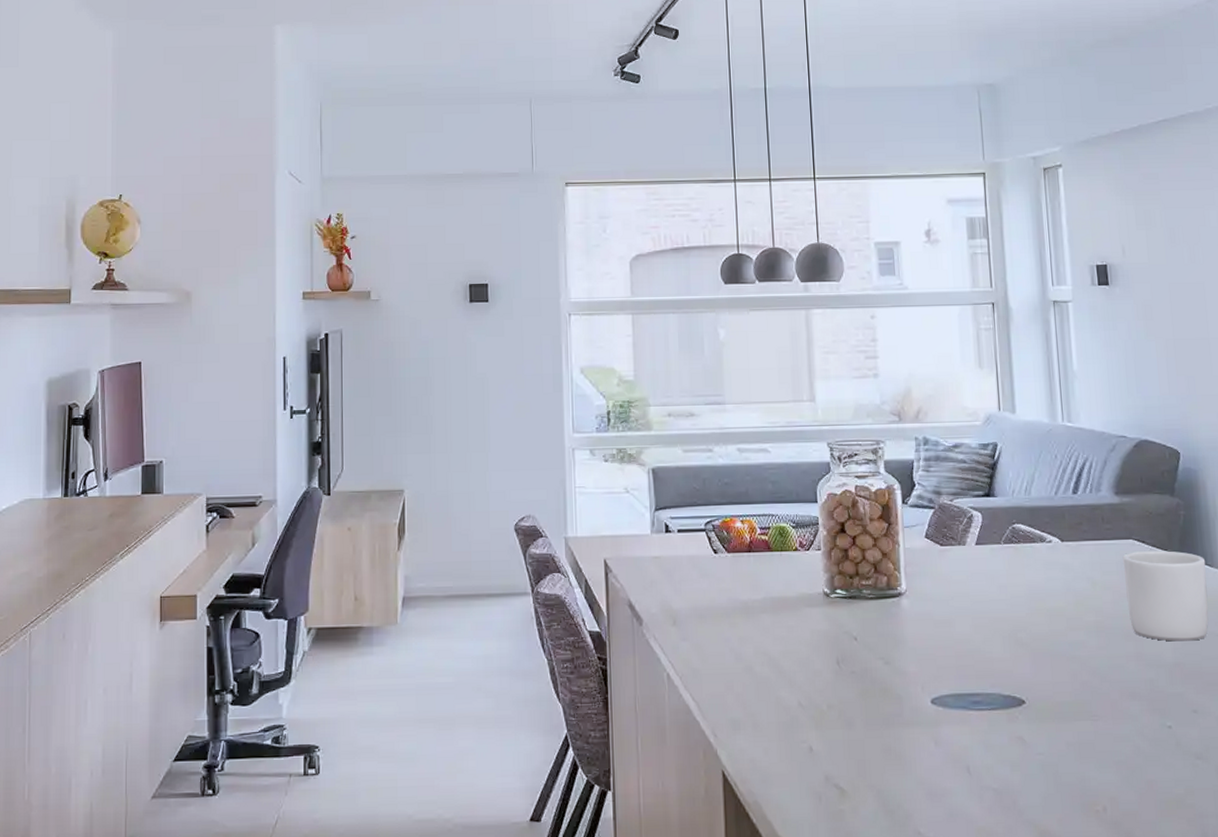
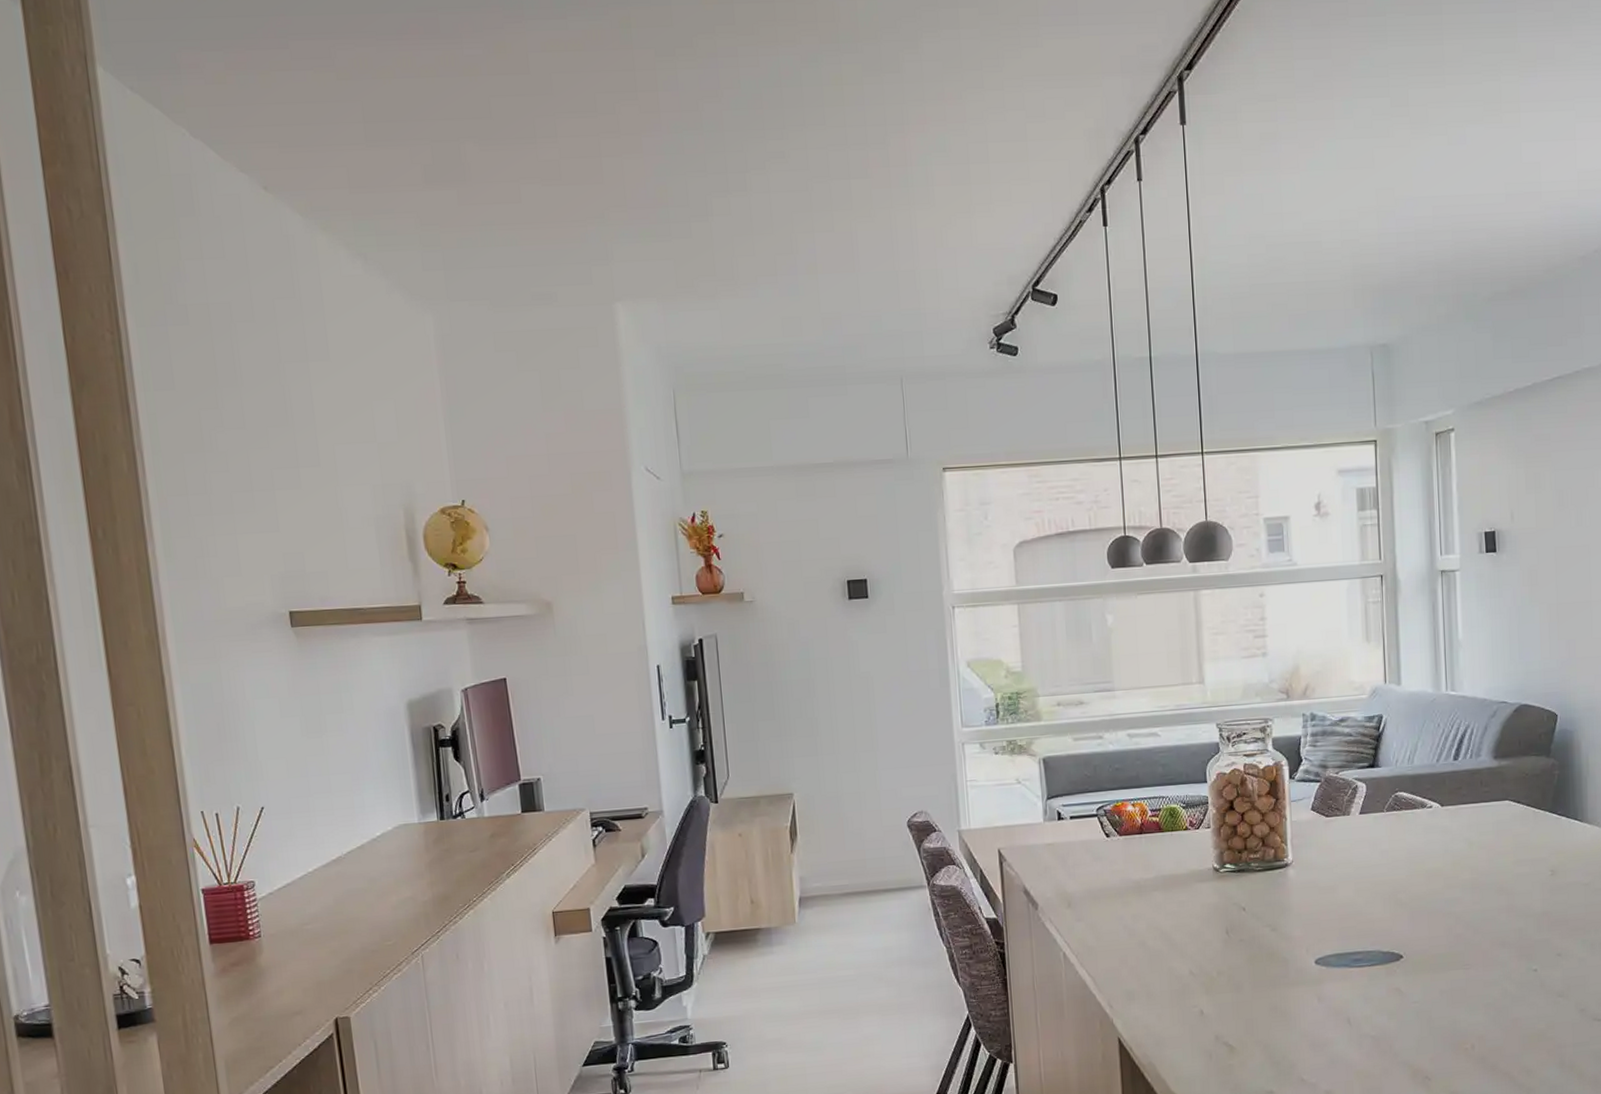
mug: present [1122,551,1209,642] -> none [1498,809,1577,893]

